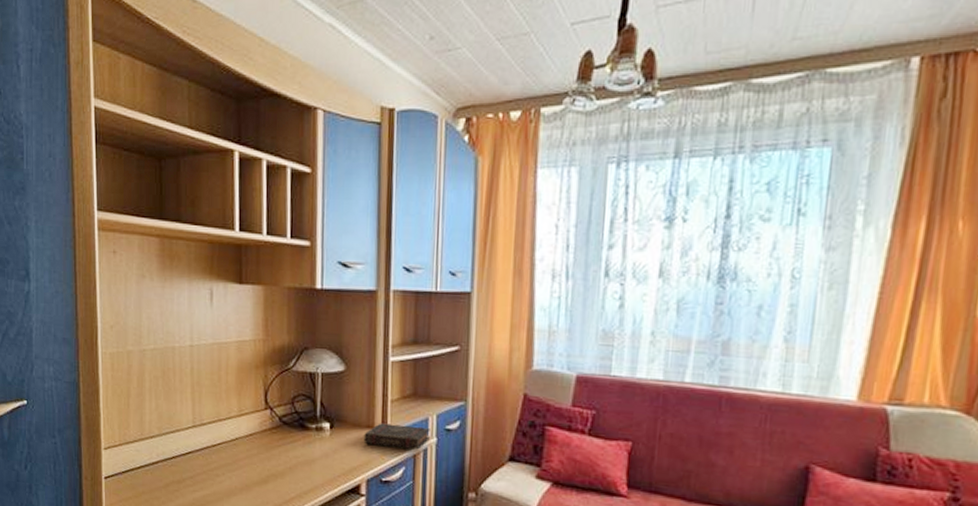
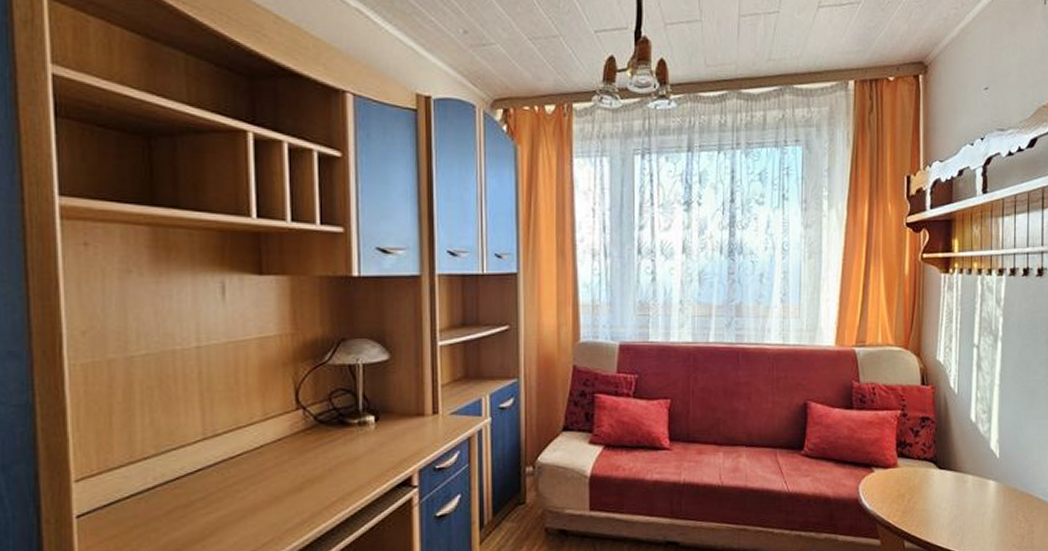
book: present [363,423,430,450] -> none [413,408,484,434]

